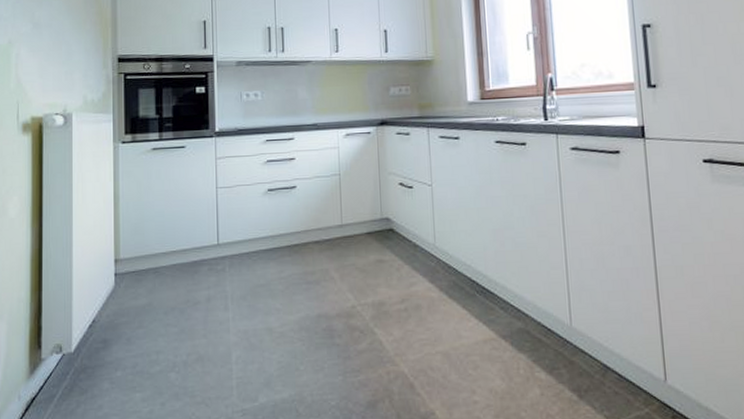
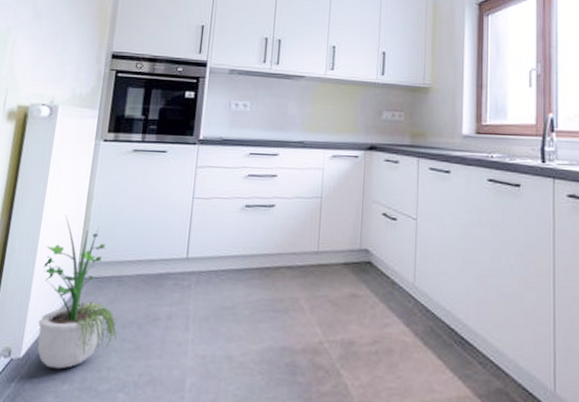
potted plant: none [79,217,162,358] -> present [37,215,117,369]

